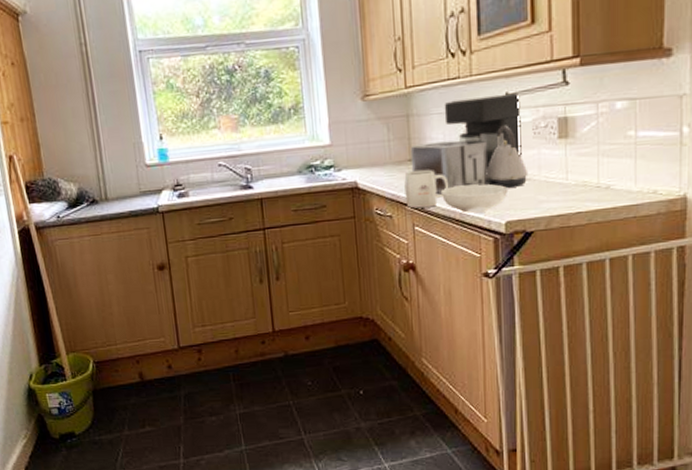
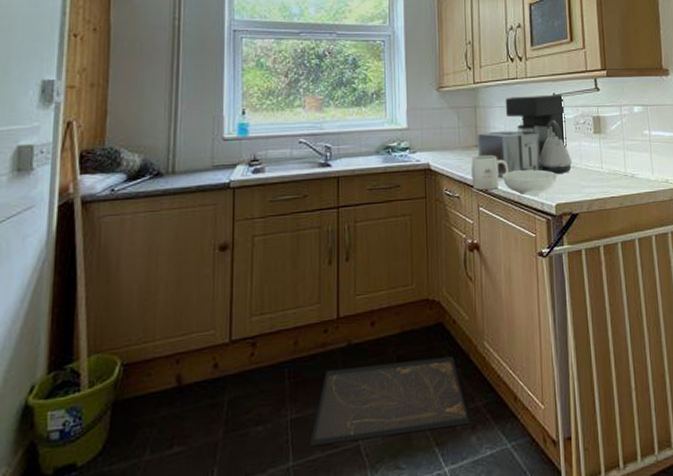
doormat: none [257,370,409,436] -> present [309,356,470,446]

